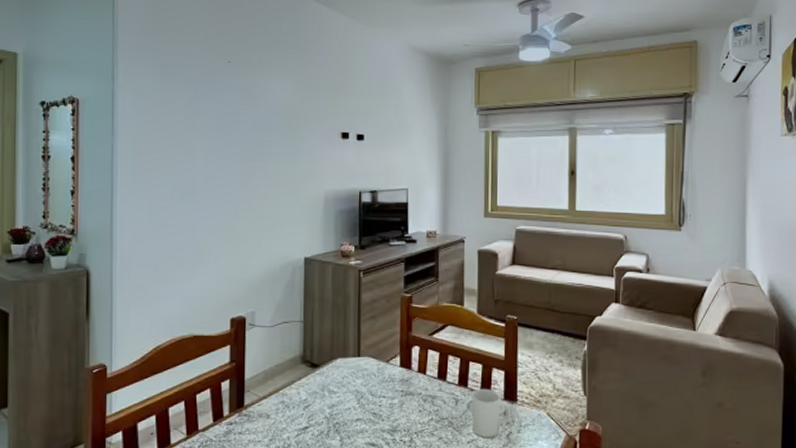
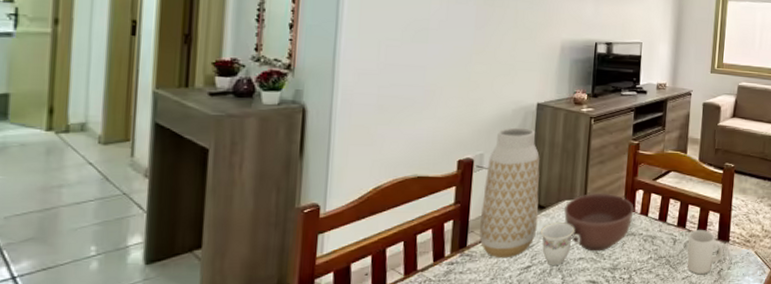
vase: none [256,283,313,419] -> present [479,127,540,258]
teacup: none [315,381,357,426] -> present [540,222,581,265]
bowl: none [339,351,411,412] -> present [564,194,634,252]

